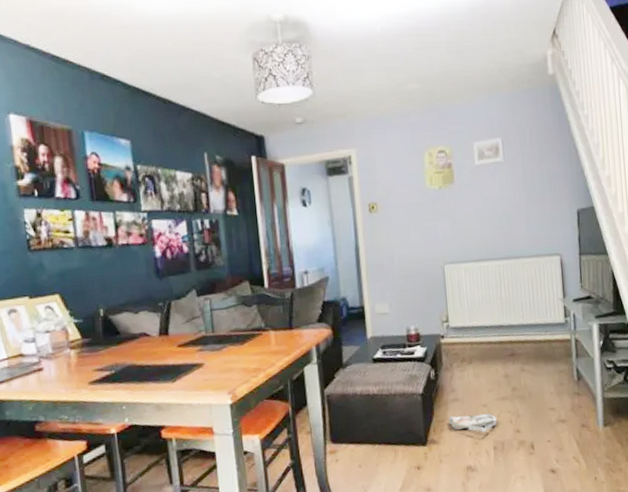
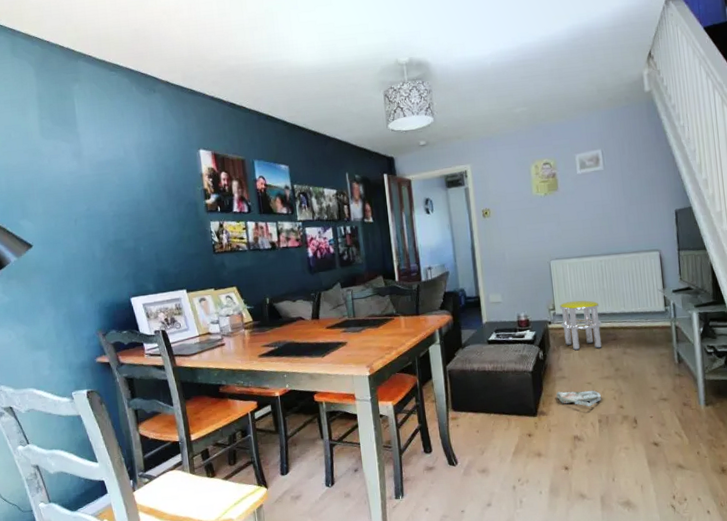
stool: none [453,310,499,369] -> present [559,300,602,351]

